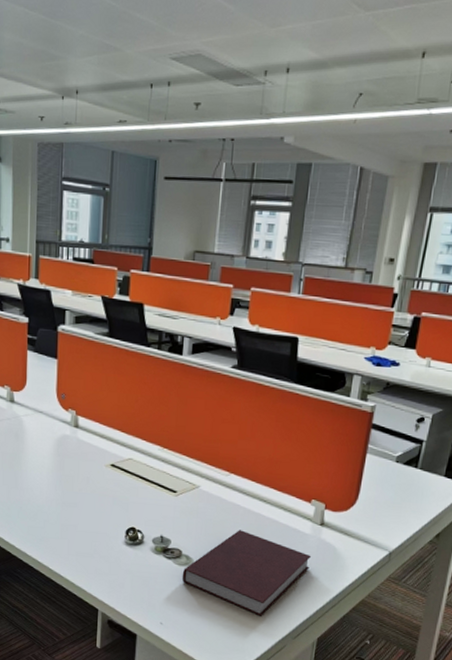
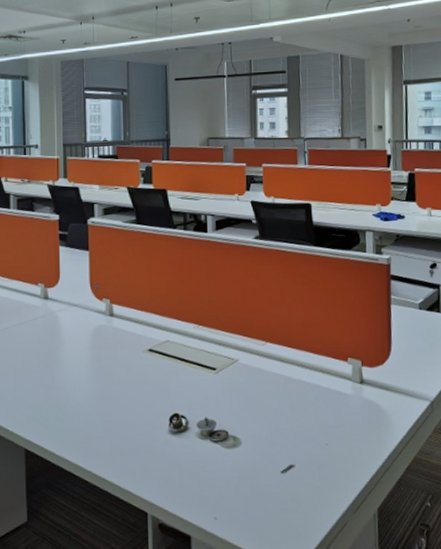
notebook: present [182,530,312,616] -> none [231,400,358,493]

